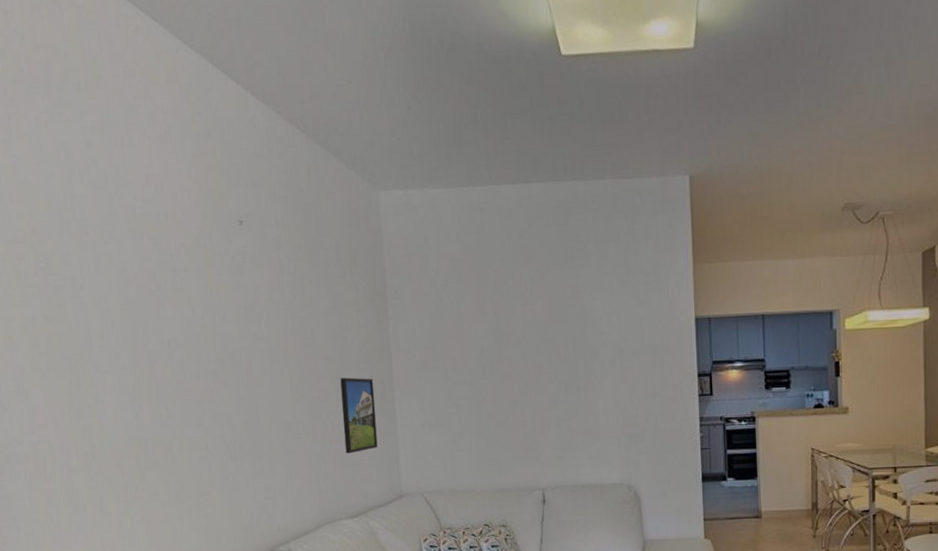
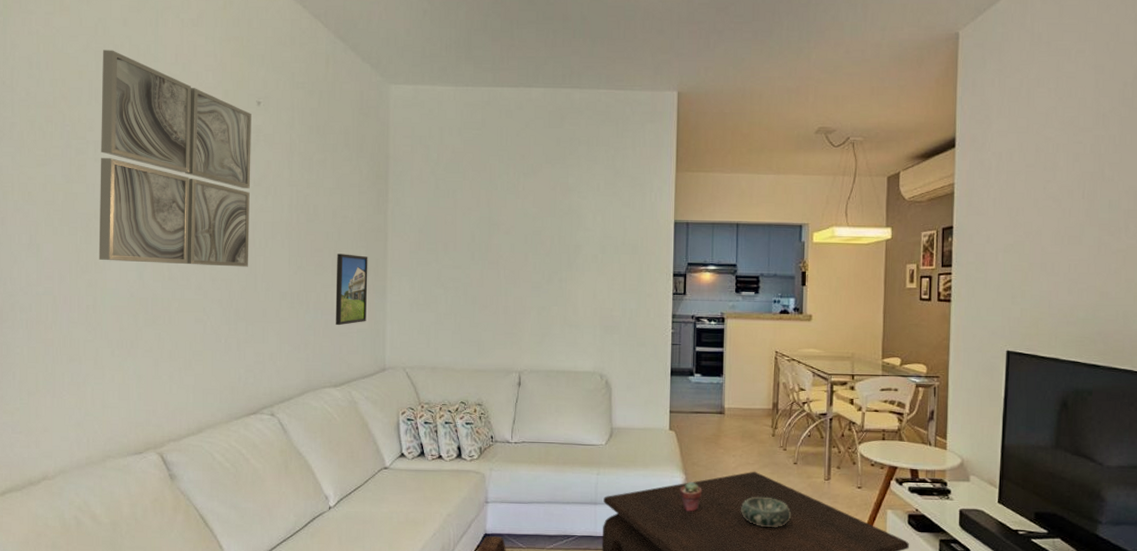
wall art: none [68,176,248,403] -> present [98,50,251,267]

